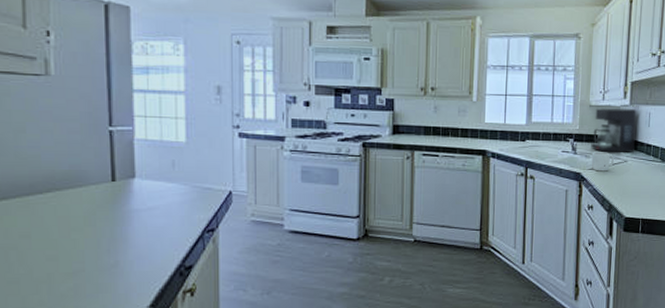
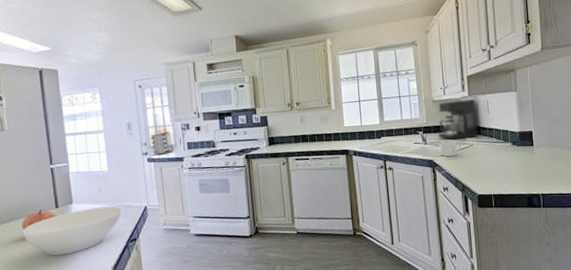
fruit: none [63,181,112,204] -> present [21,209,56,230]
bowl: none [63,186,199,241] -> present [22,206,122,256]
spice rack: none [245,99,272,130] -> present [150,130,173,155]

